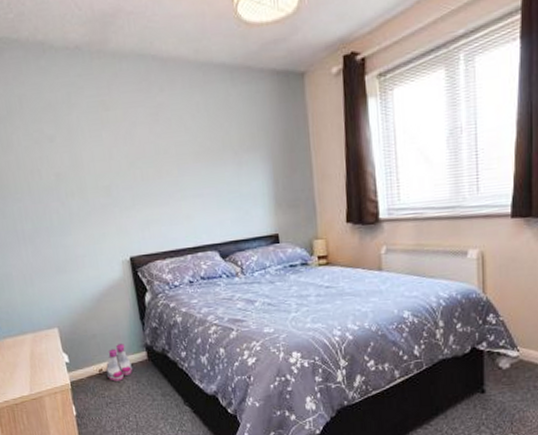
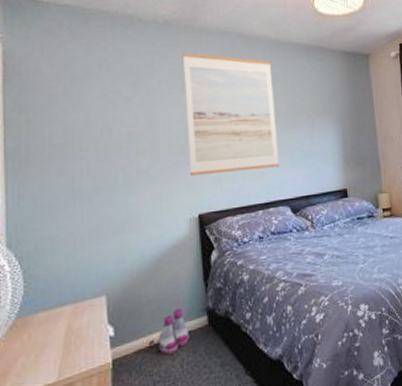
wall art: none [98,82,205,219] -> present [183,52,279,177]

